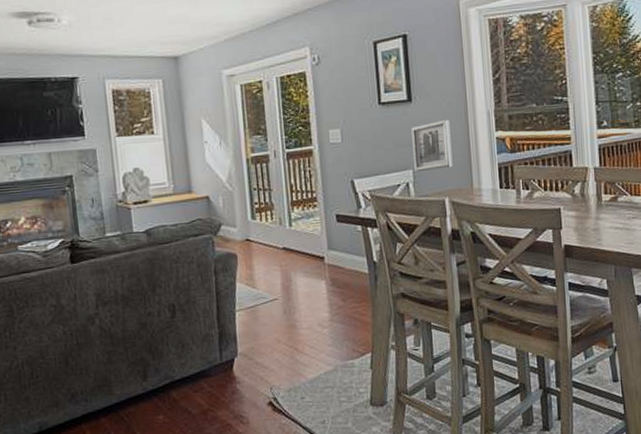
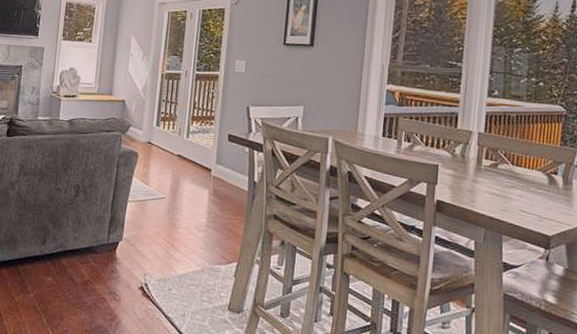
wall art: present [411,119,453,172] -> none [305,66,345,110]

